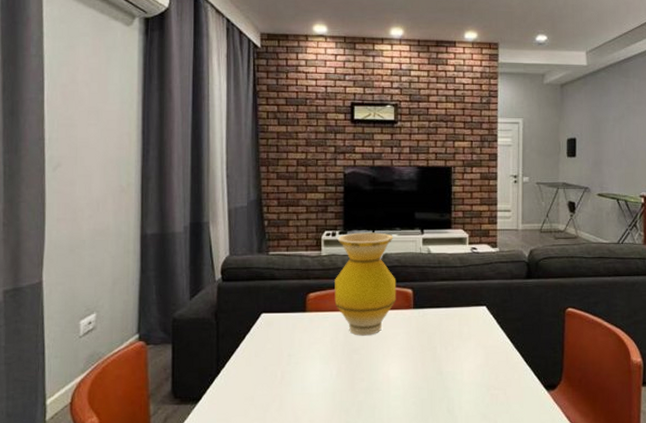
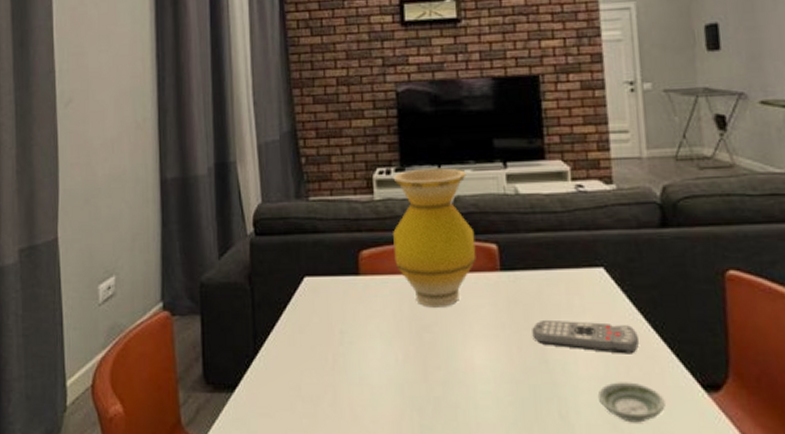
remote control: none [433,343,505,366] -> present [532,319,639,354]
saucer: none [475,385,519,413] -> present [597,382,665,423]

